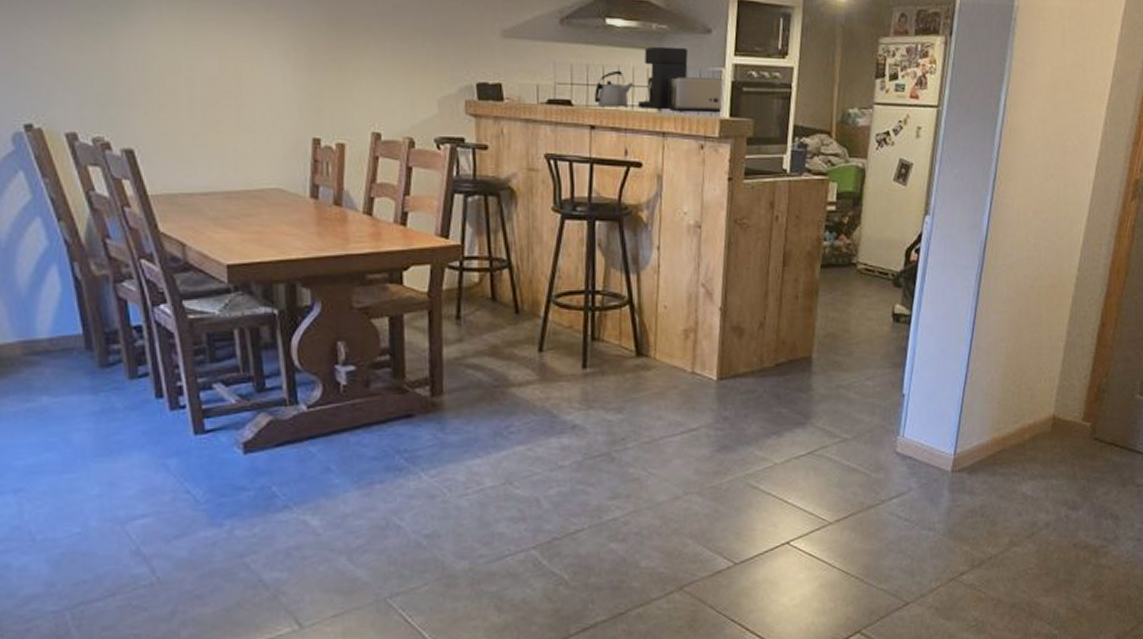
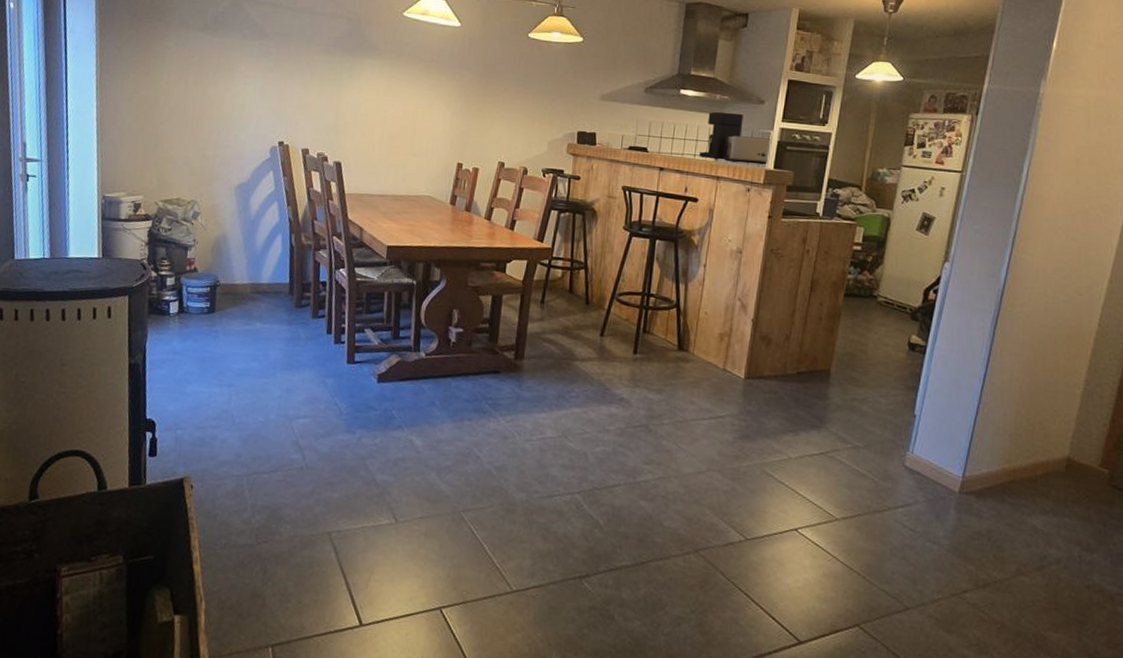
kettle: present [594,70,633,108] -> none [665,128,697,156]

